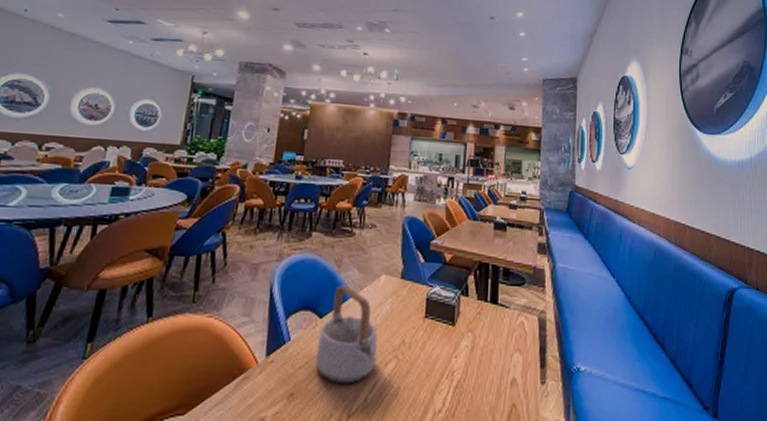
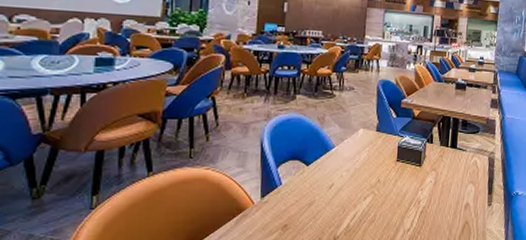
teapot: present [315,284,378,384] -> none [304,138,357,216]

